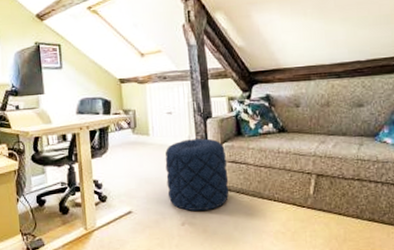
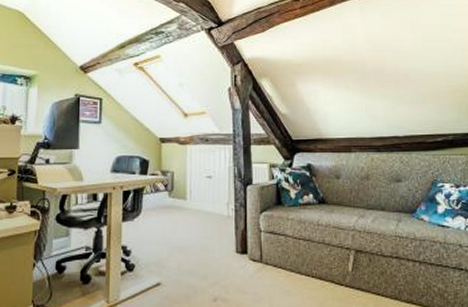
pouf: present [165,138,229,212] -> none [201,206,266,286]

